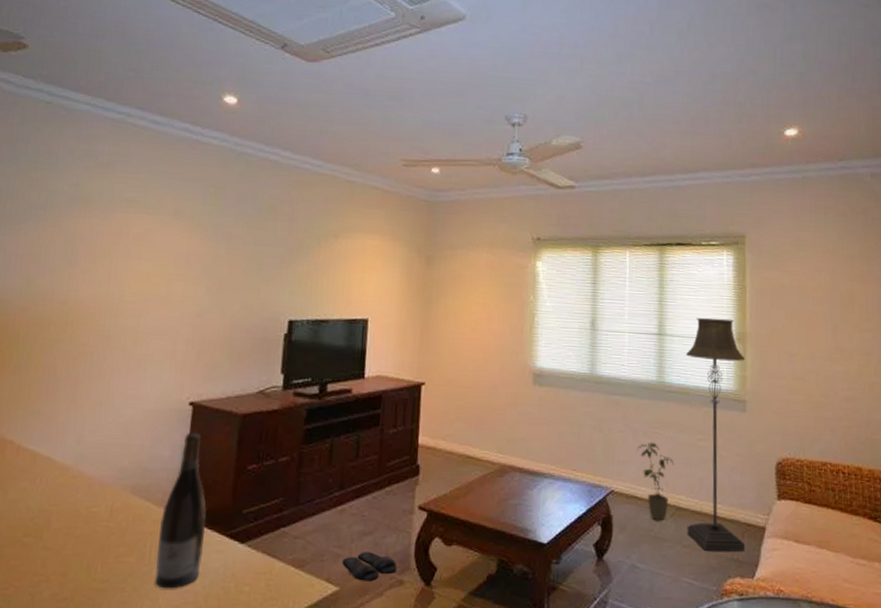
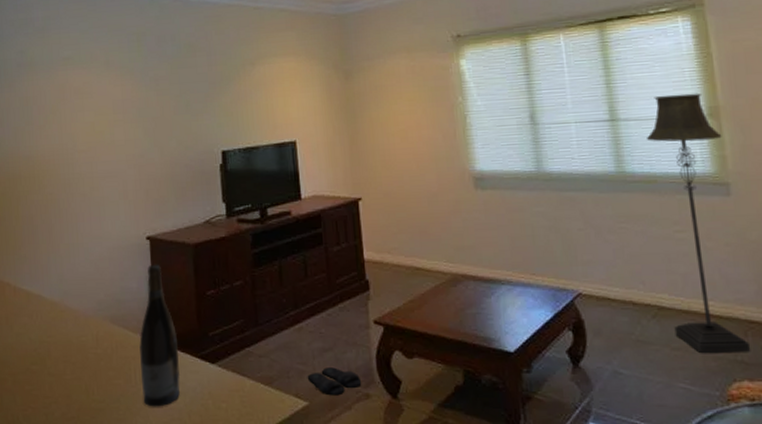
house plant: present [636,442,675,521] -> none [602,238,650,323]

